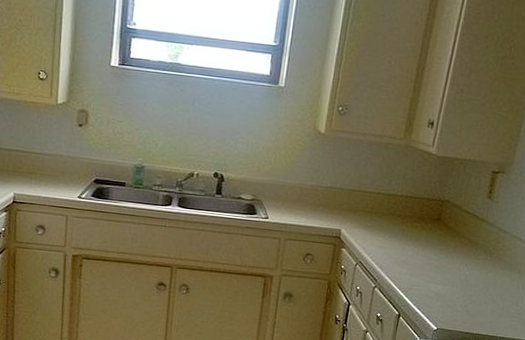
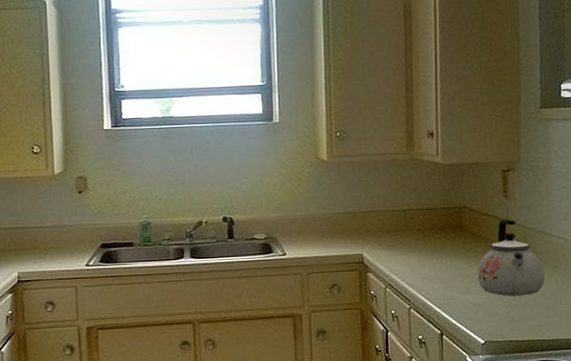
kettle: none [444,219,509,294] -> present [477,219,545,297]

